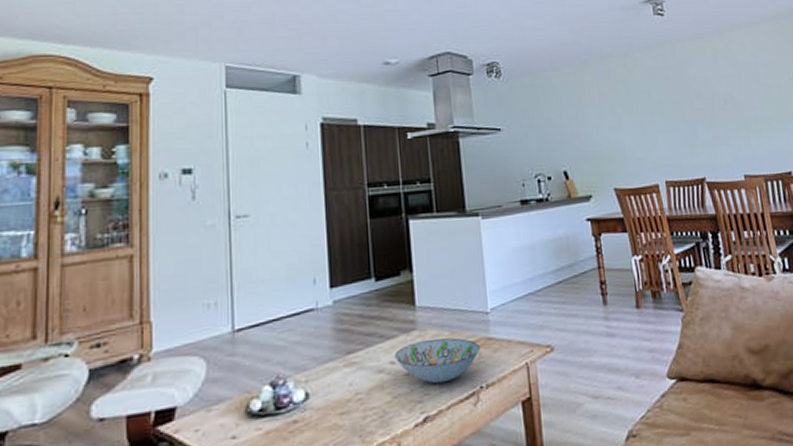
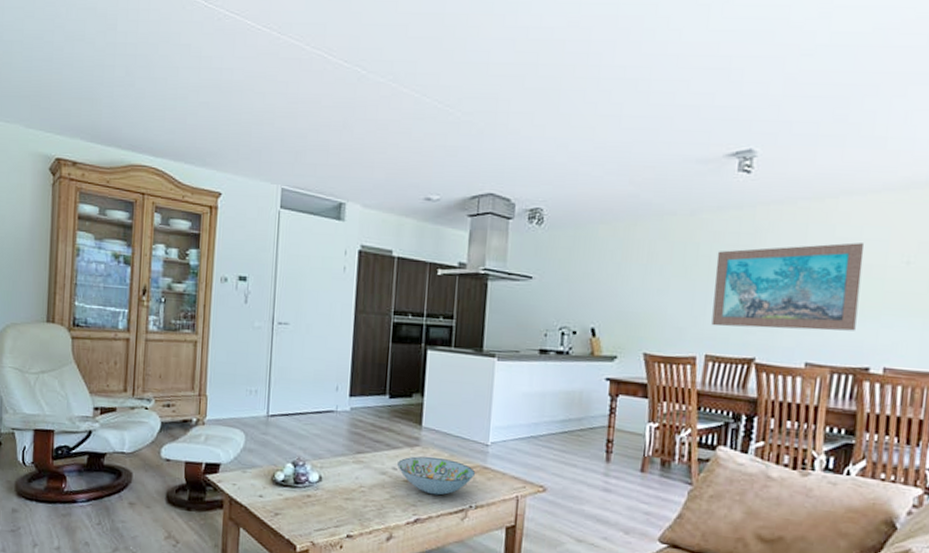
wall art: none [654,66,773,153] -> present [711,242,864,331]

